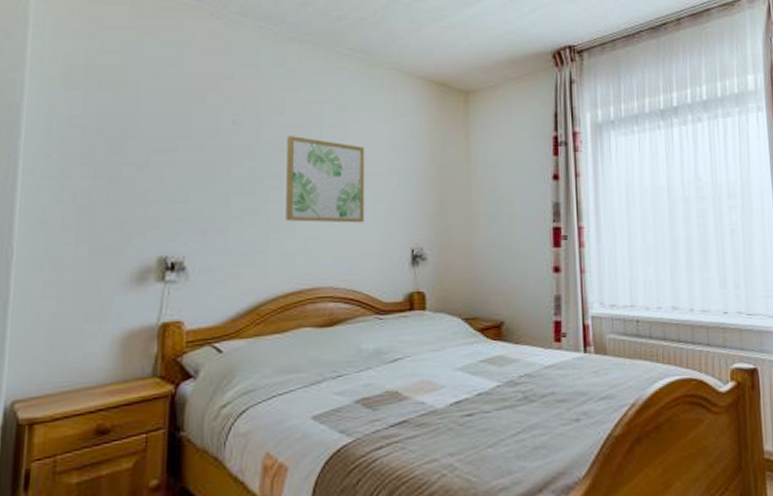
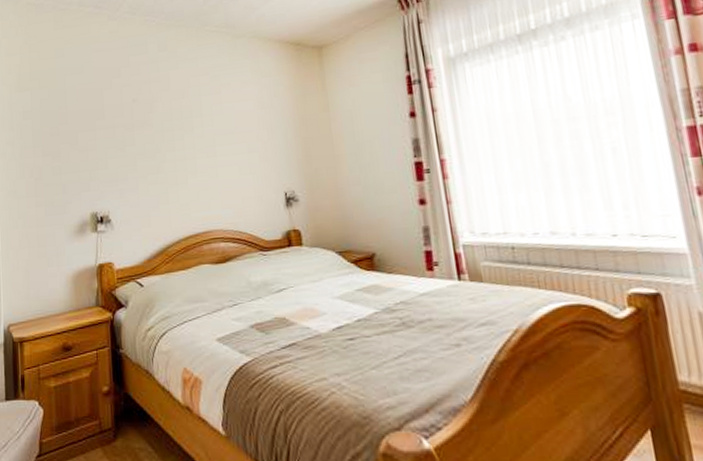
wall art: present [286,136,365,223] -> none [174,105,243,177]

